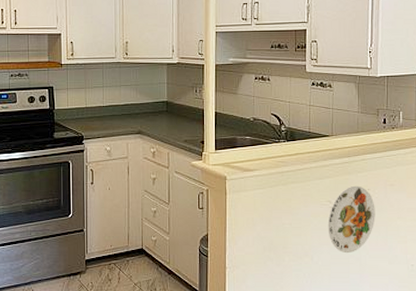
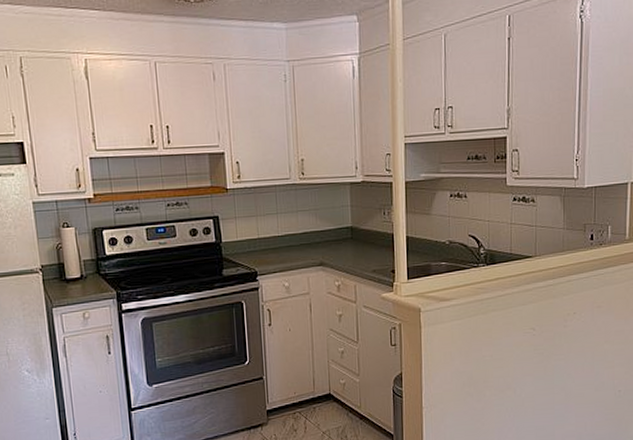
decorative plate: present [327,185,375,254] -> none [531,309,582,384]

